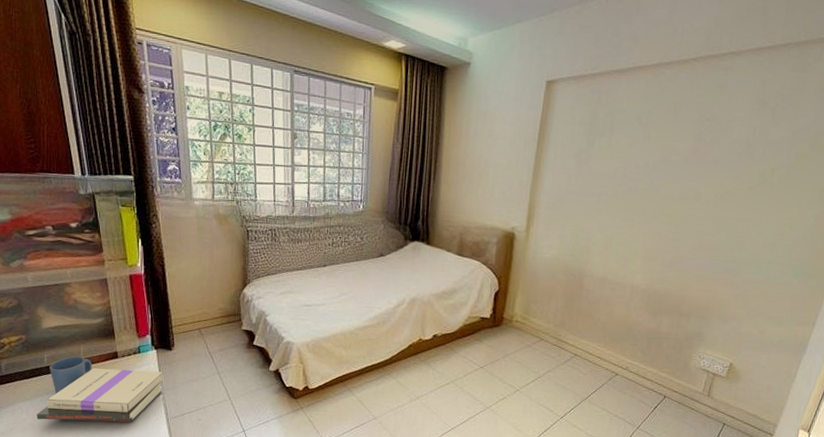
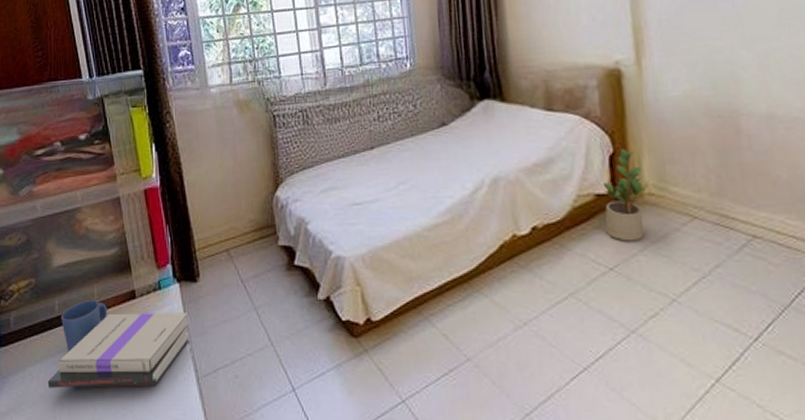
potted plant: none [483,288,516,351] -> present [602,148,647,242]

